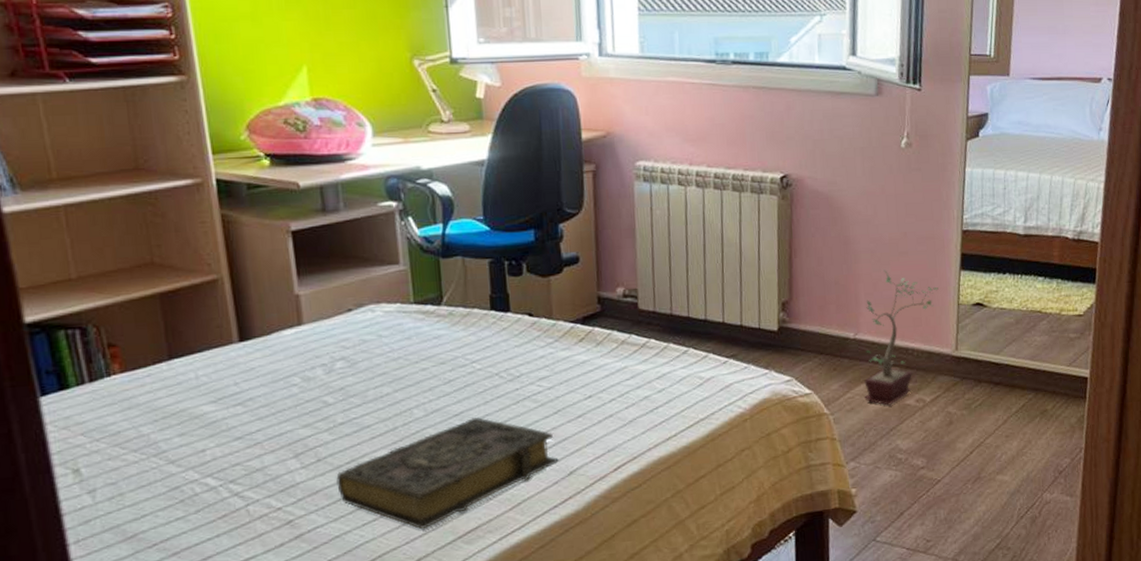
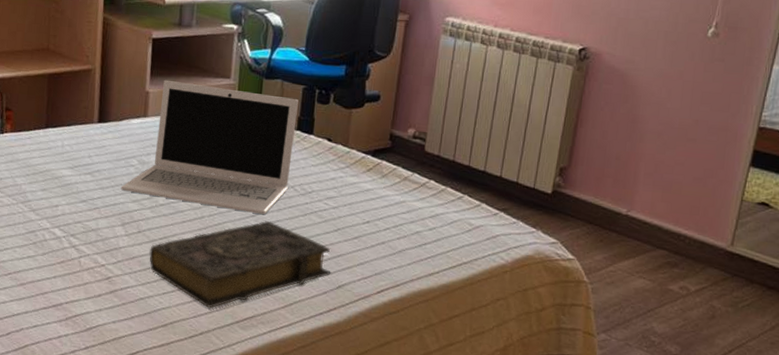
laptop: none [284,275,492,417] -> present [121,79,299,215]
potted plant: present [864,269,938,406] -> none [626,153,723,287]

